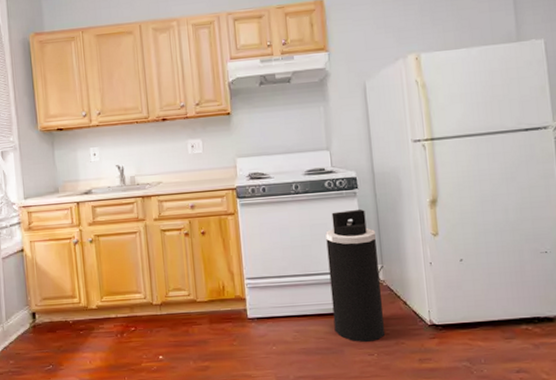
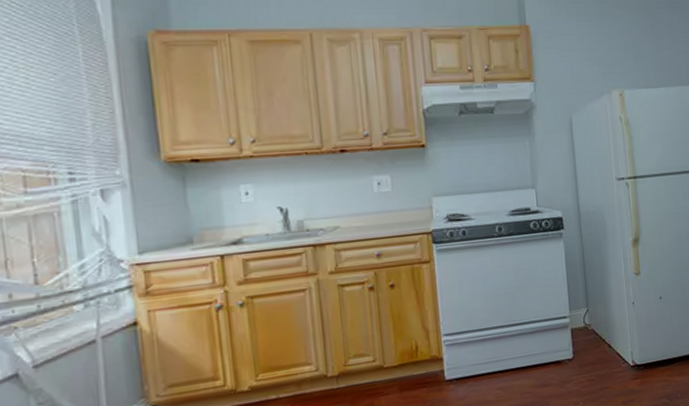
trash can: present [326,208,385,343] -> none [531,250,590,392]

